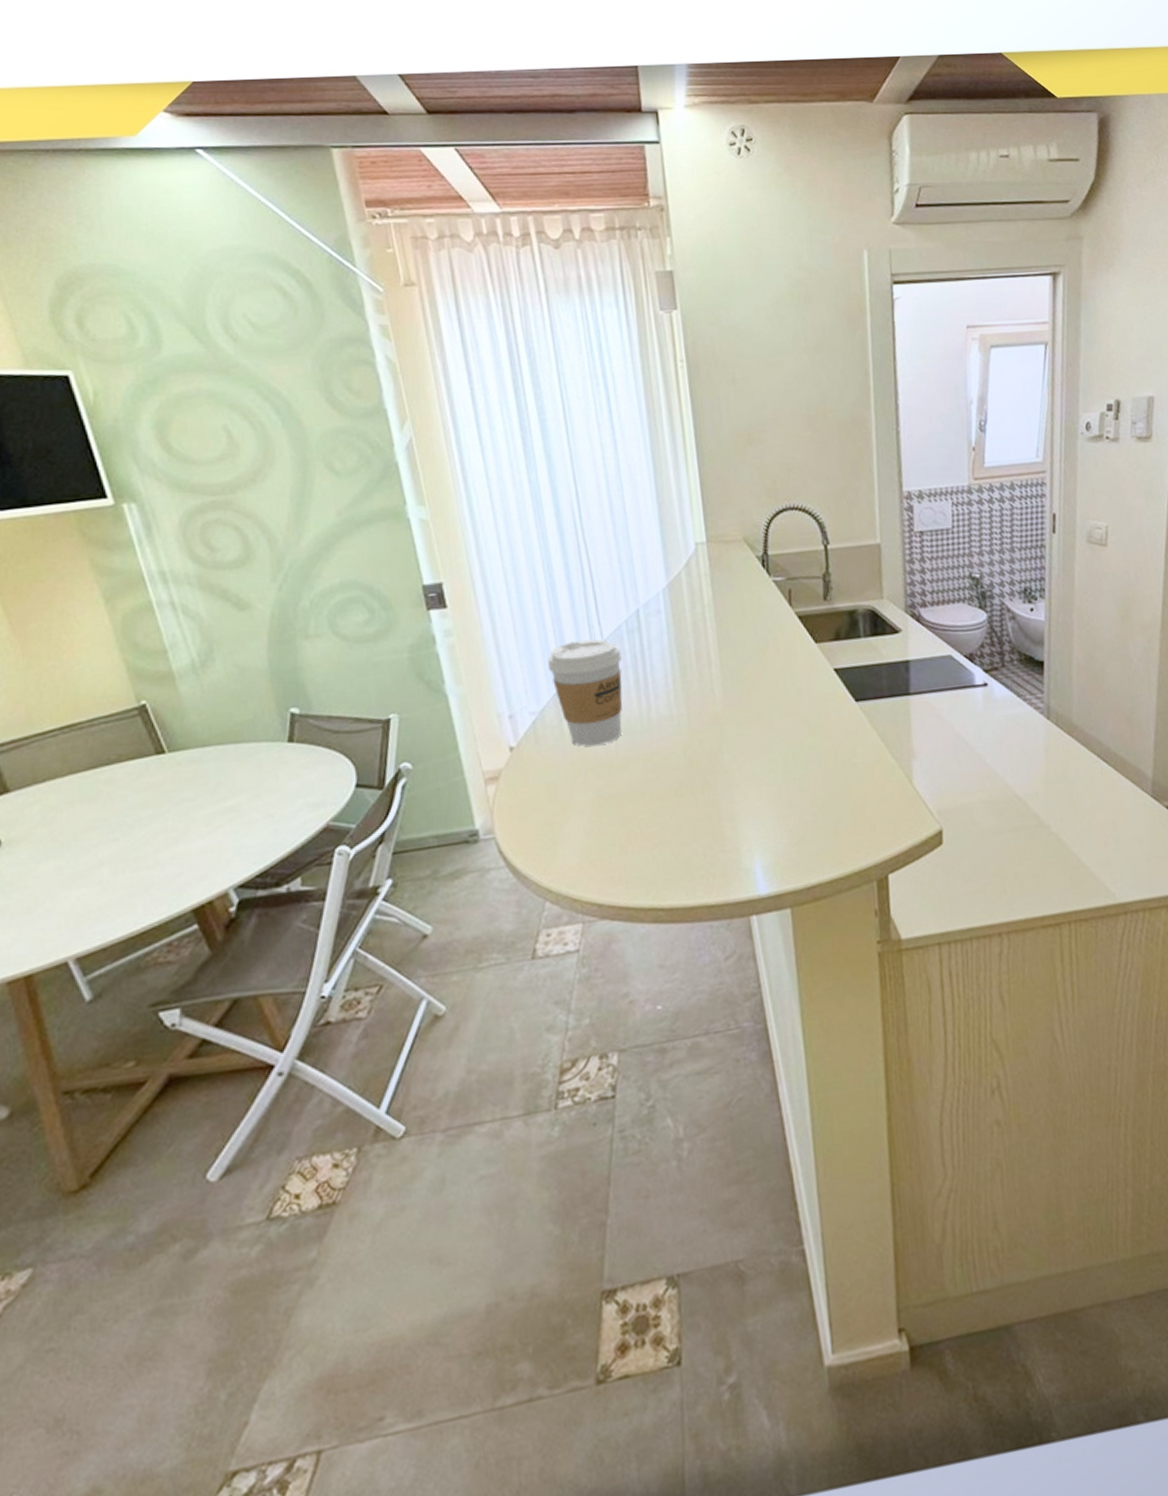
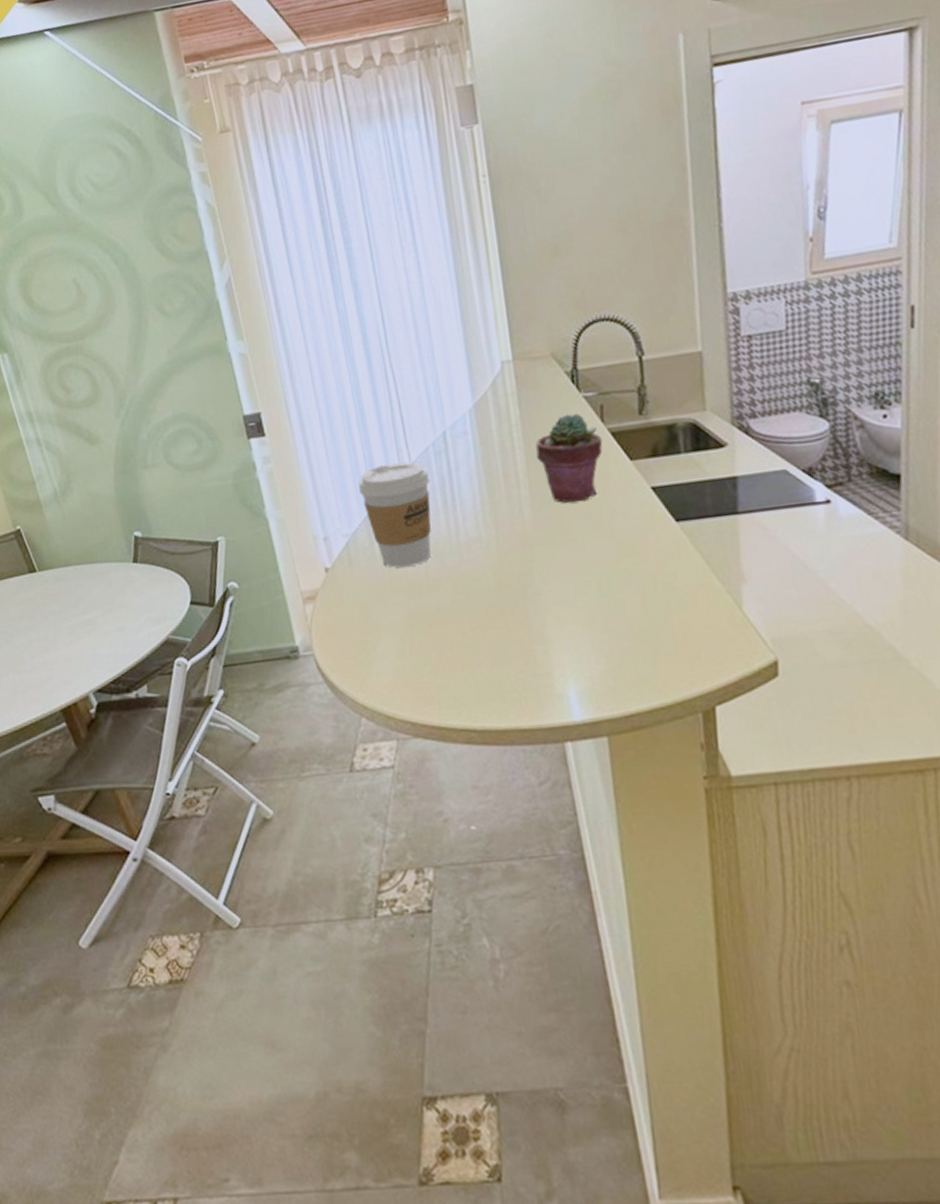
potted succulent: none [727,596,791,683] -> present [535,413,603,504]

